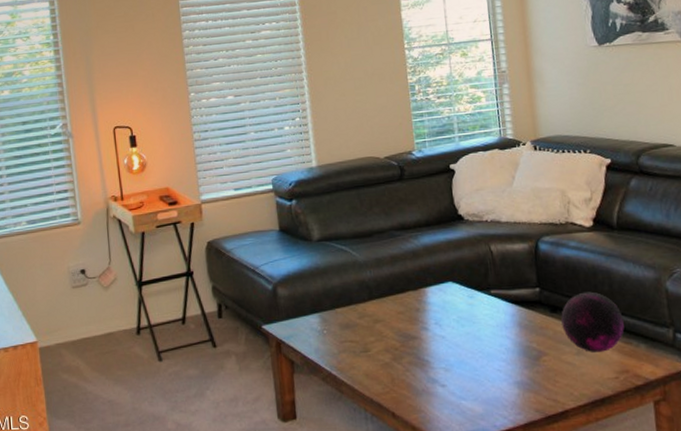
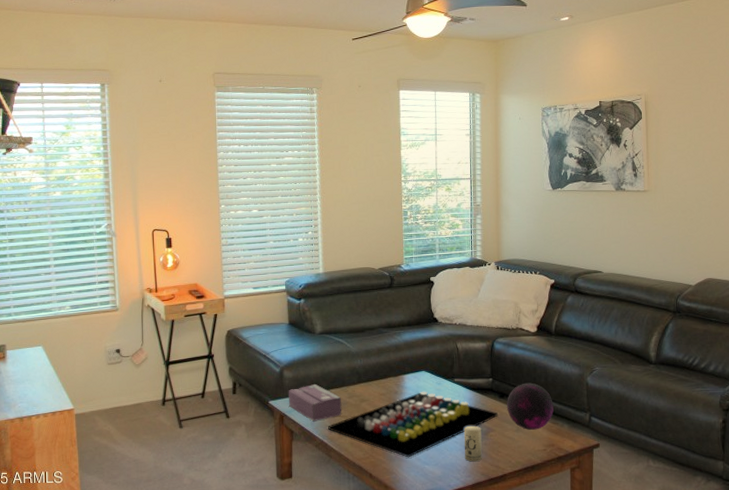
tissue box: none [284,303,352,348] -> present [288,384,342,421]
board game: none [336,307,551,392] -> present [328,391,498,458]
candle: none [508,348,535,395] -> present [464,425,482,462]

